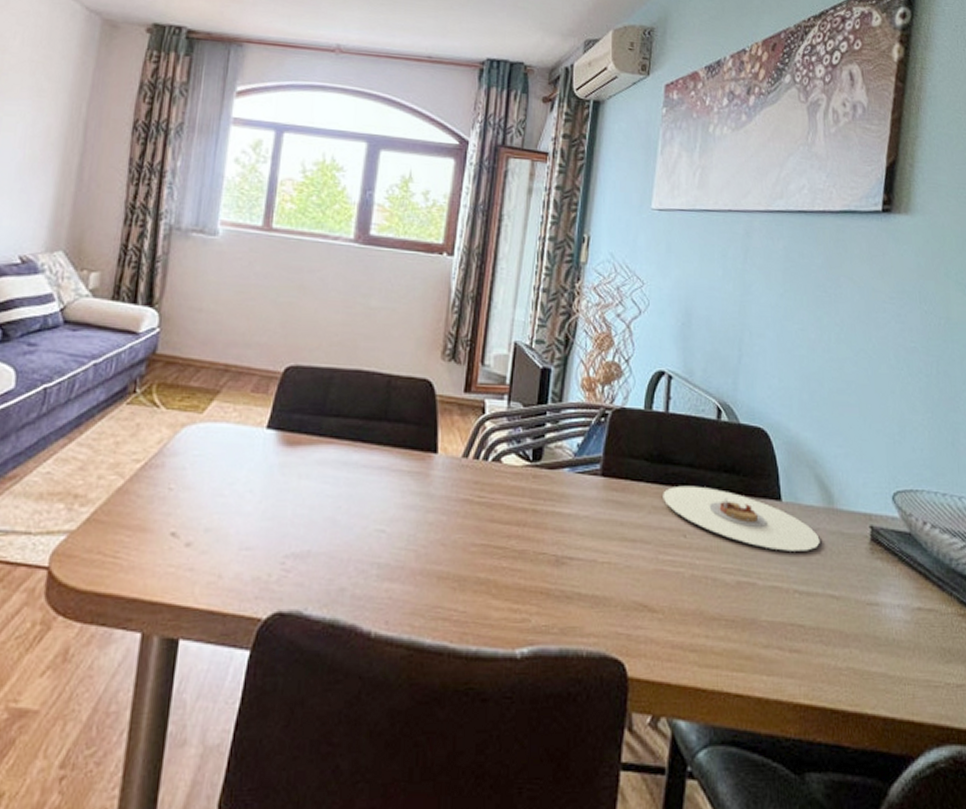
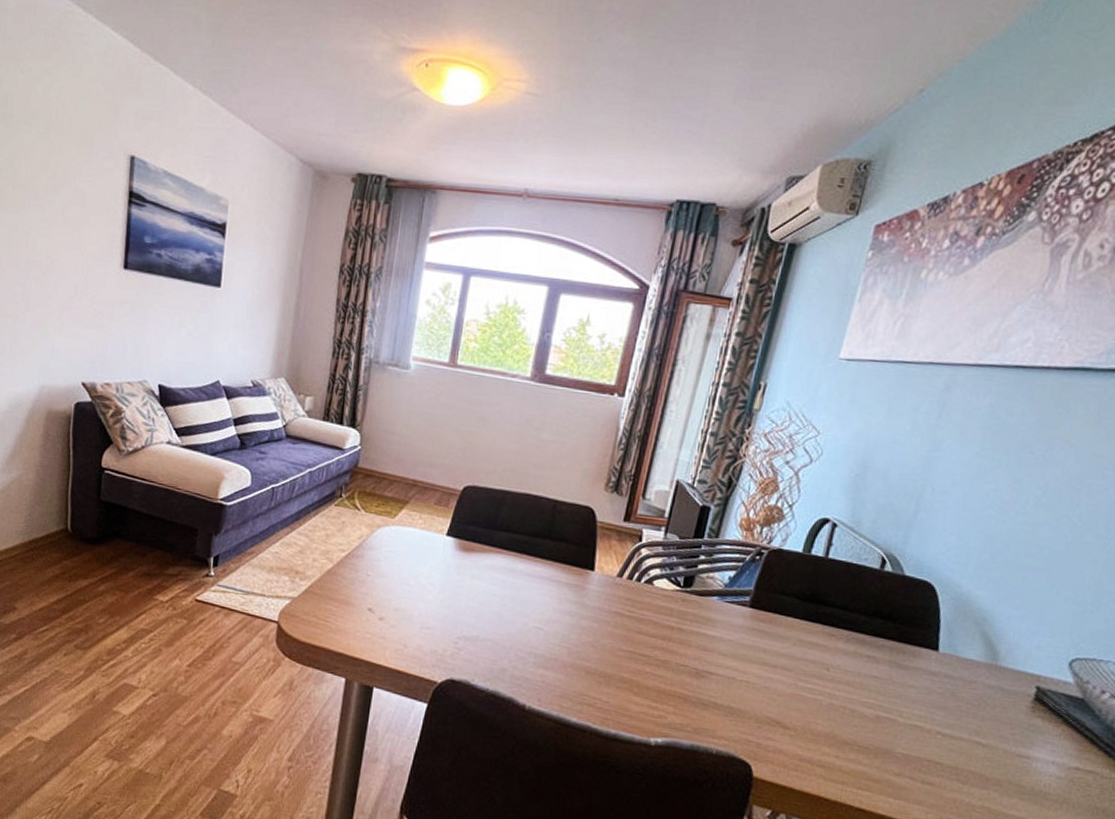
plate: present [663,485,820,551] -> none [810,624,975,700]

